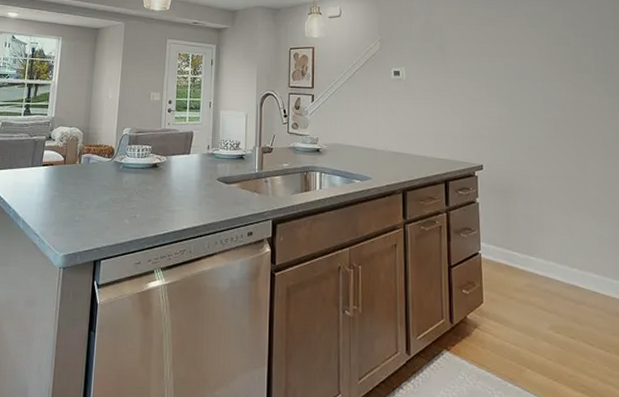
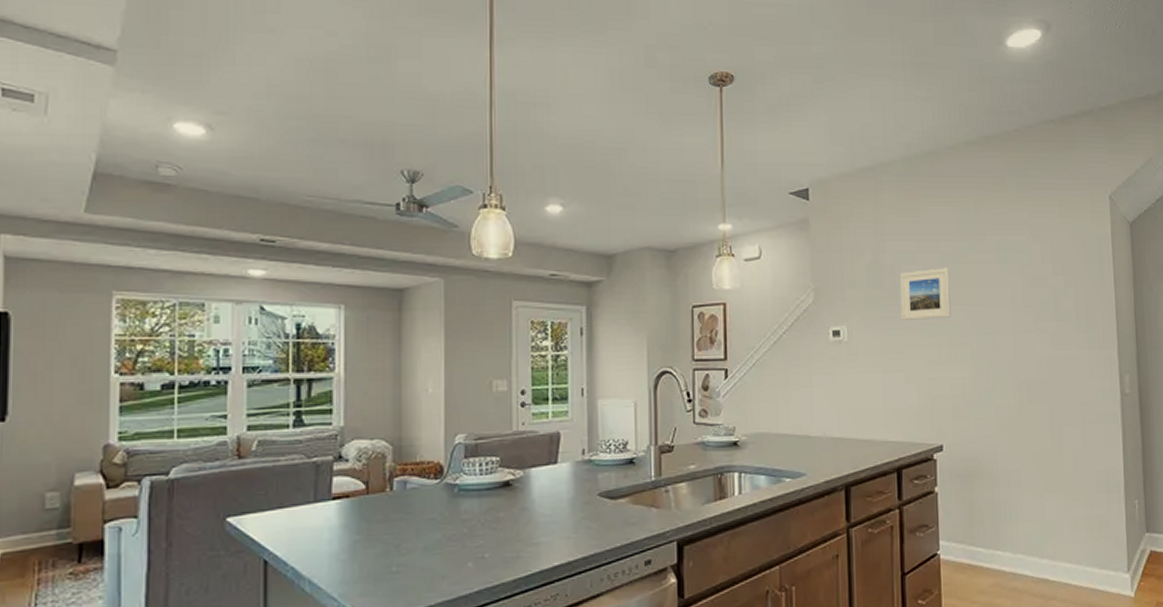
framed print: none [446,28,489,67] -> present [899,268,951,320]

